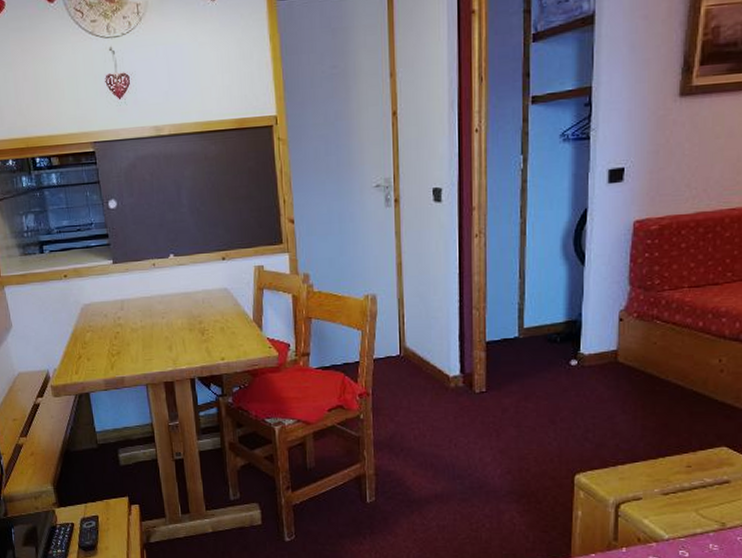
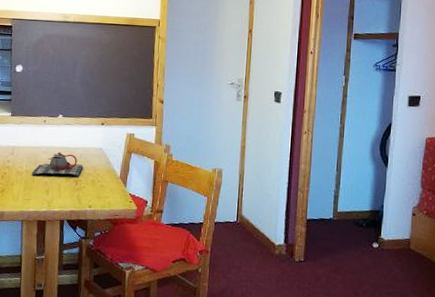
teapot: none [149,299,208,331] -> present [32,152,84,177]

